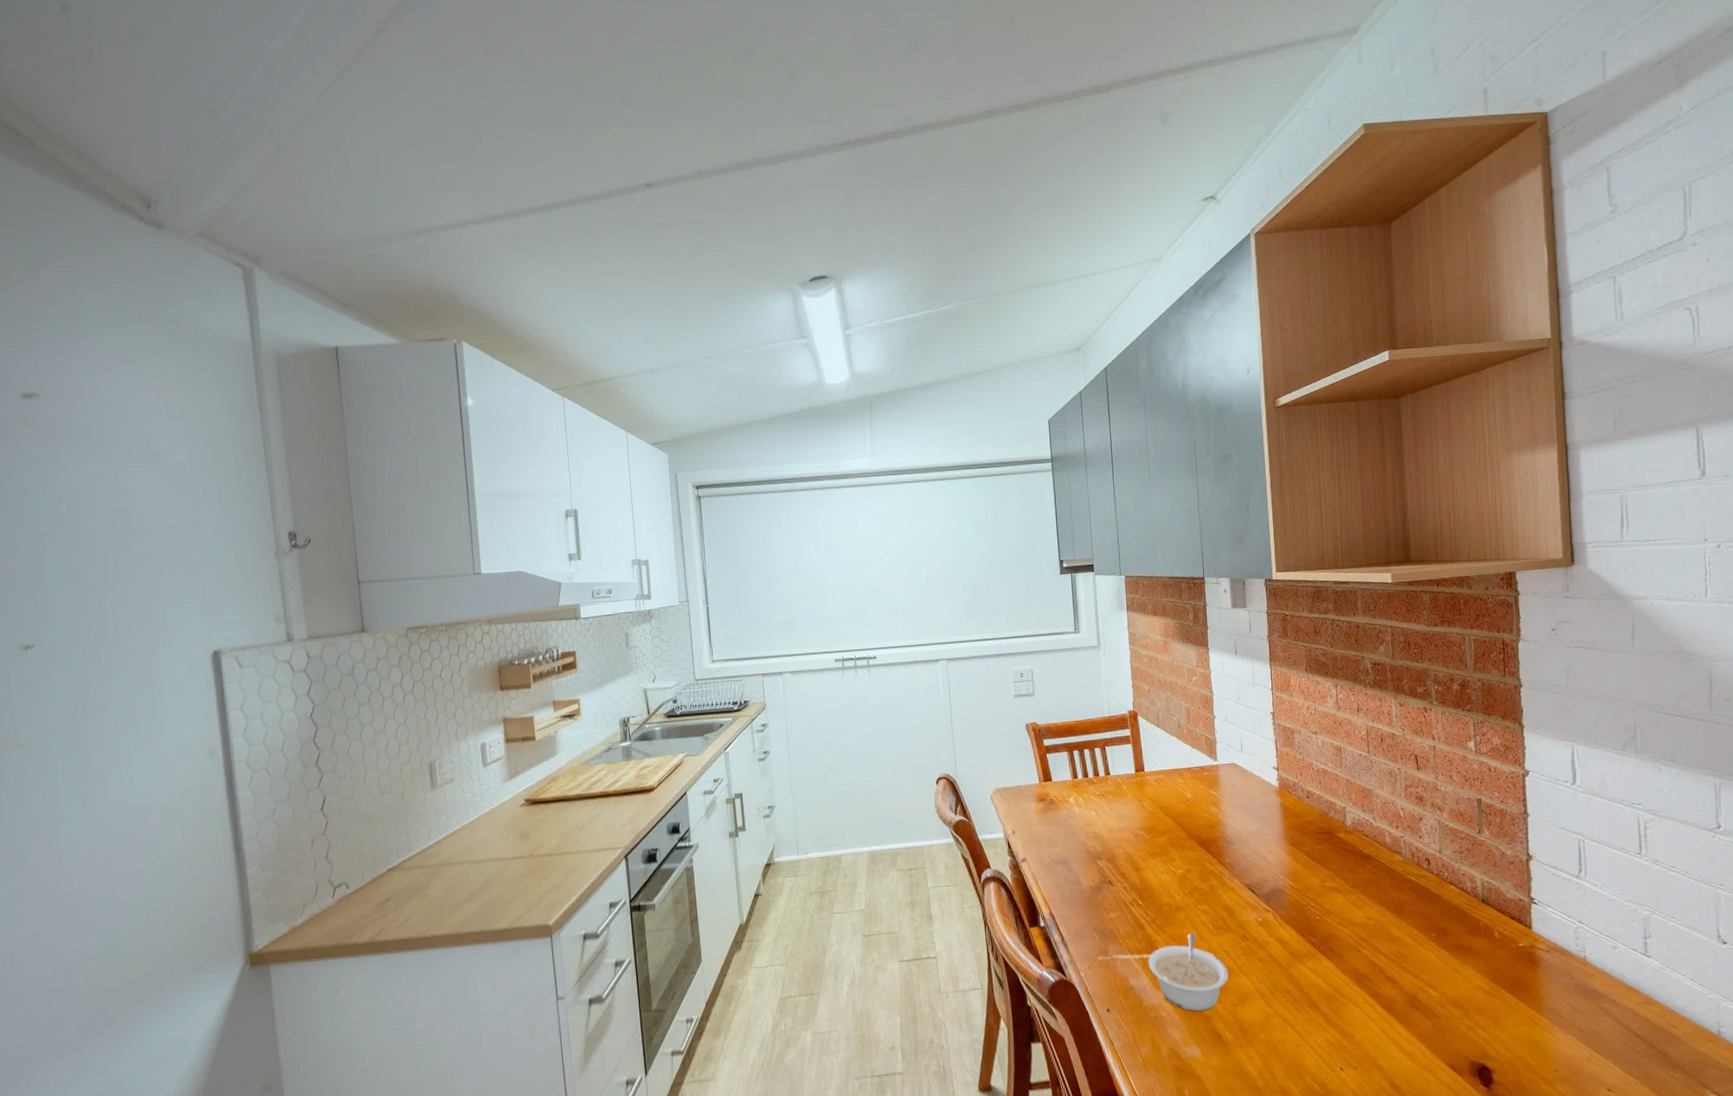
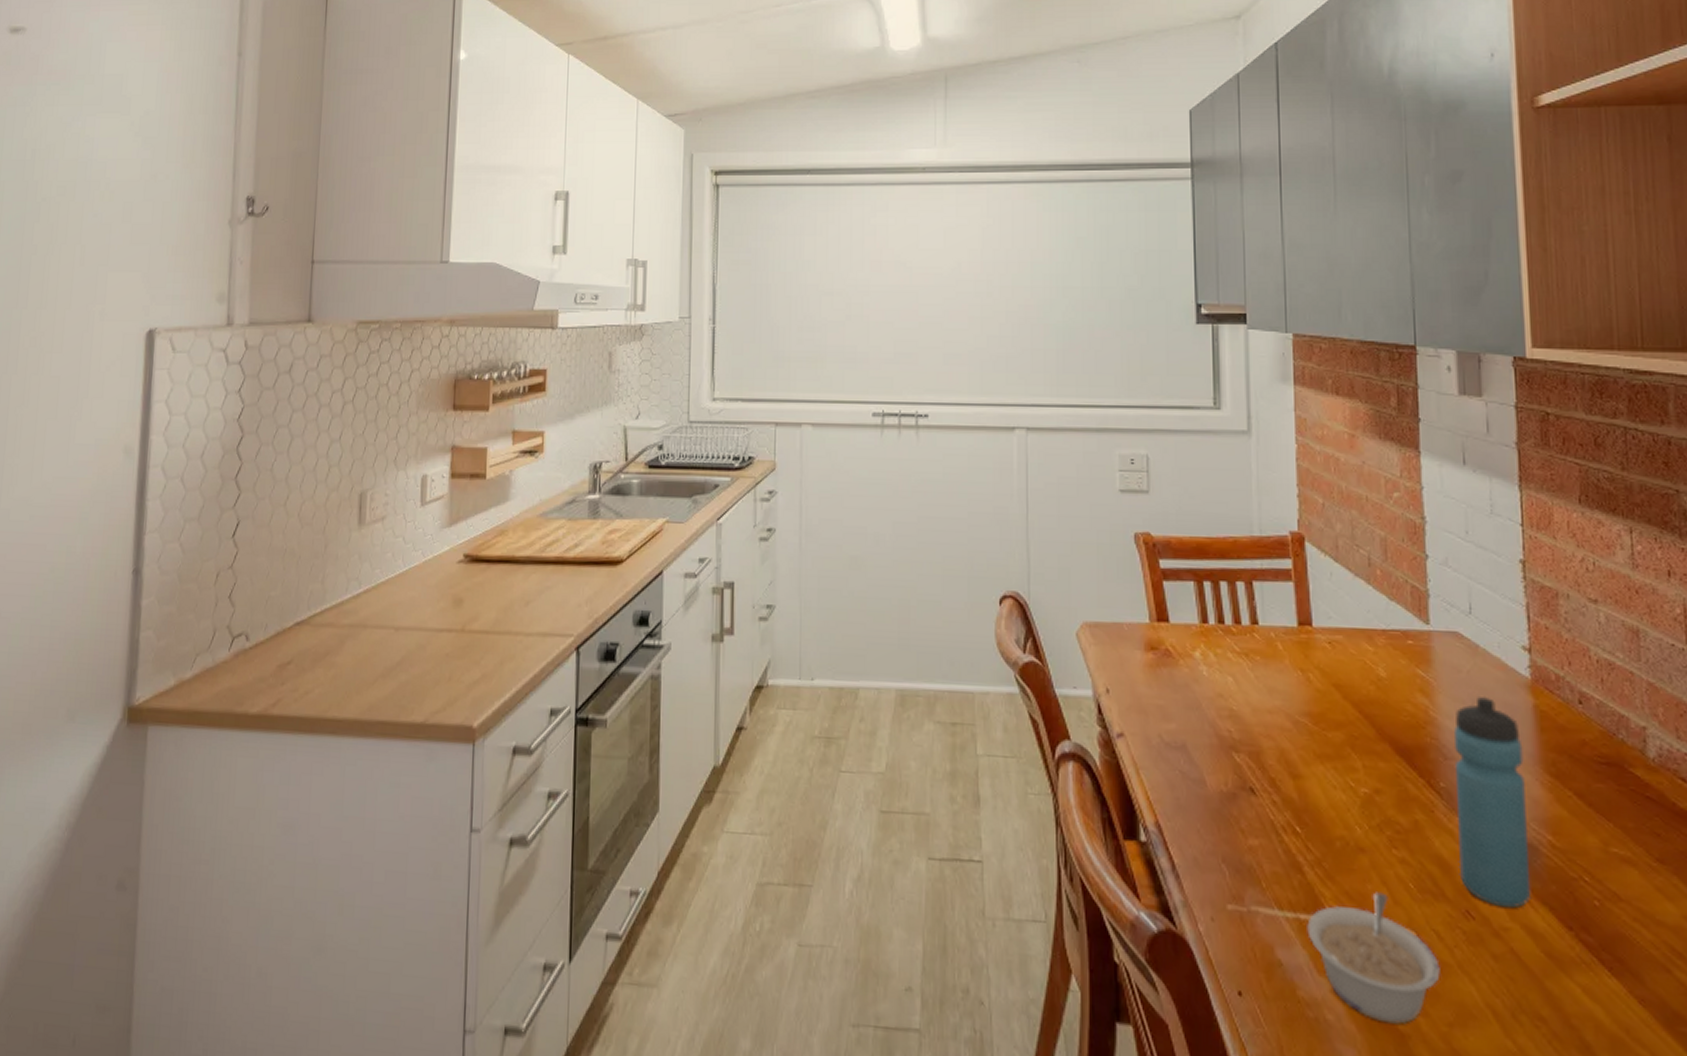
water bottle: none [1234,801,1281,930] -> present [1454,695,1532,909]

